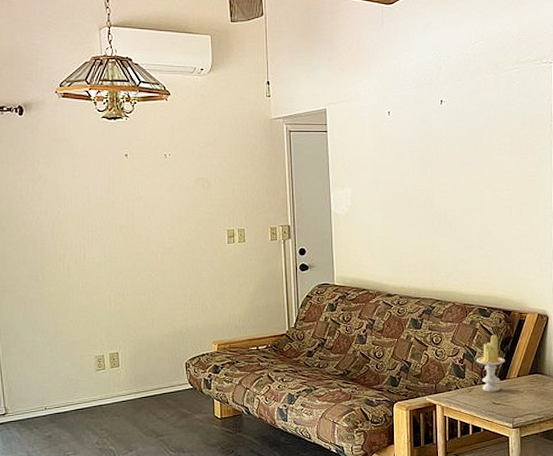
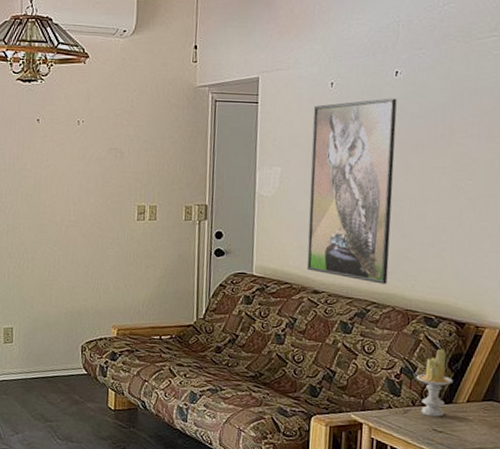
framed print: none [375,123,447,284] -> present [306,98,397,284]

